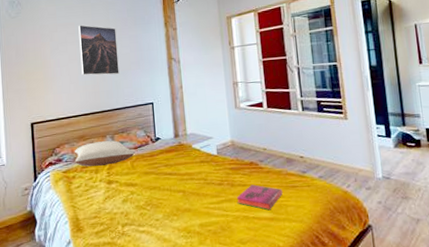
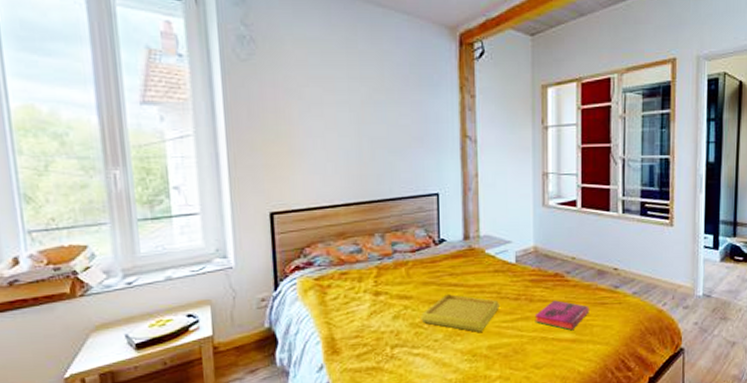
pillow: present [74,140,135,167] -> none [330,241,411,273]
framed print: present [78,25,119,76] -> none [339,79,395,154]
serving tray: none [144,181,207,213] -> present [421,294,499,332]

